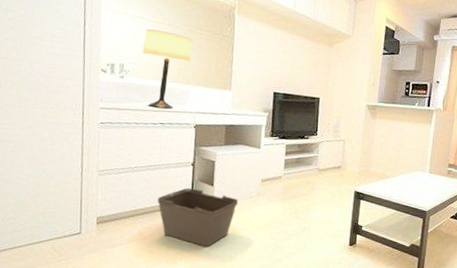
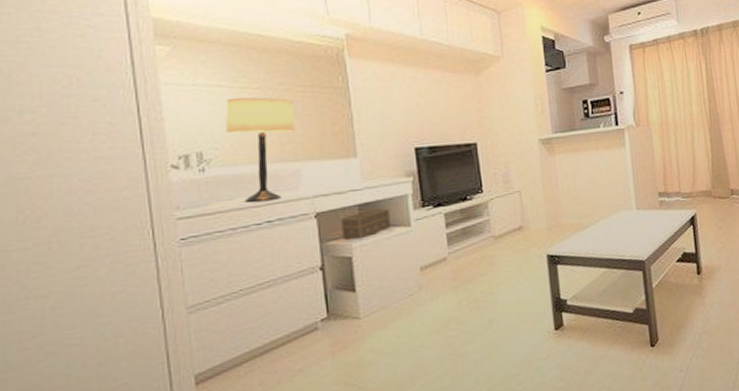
bicycle basket: present [157,188,239,248] -> none [279,300,395,381]
decorative box: none [211,130,247,150] -> present [341,208,391,240]

